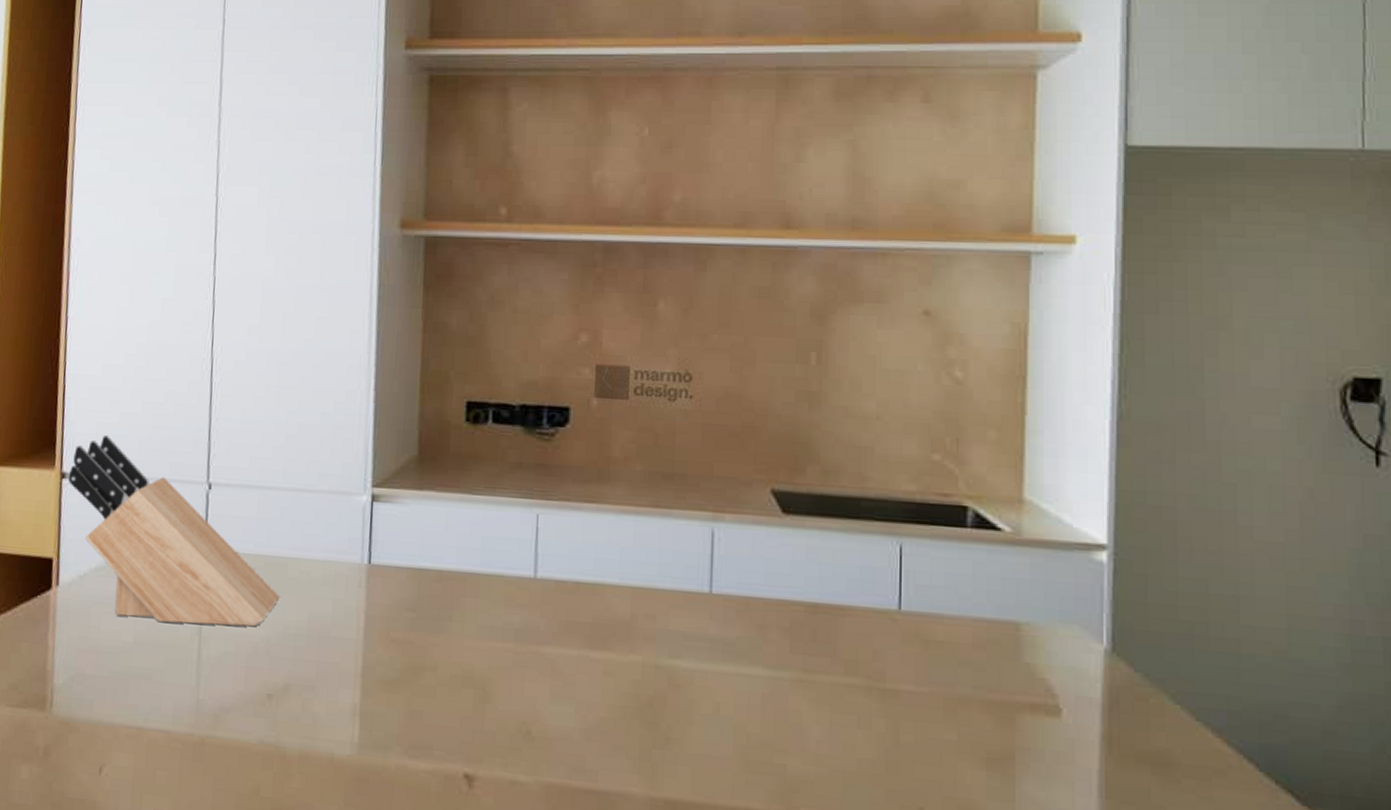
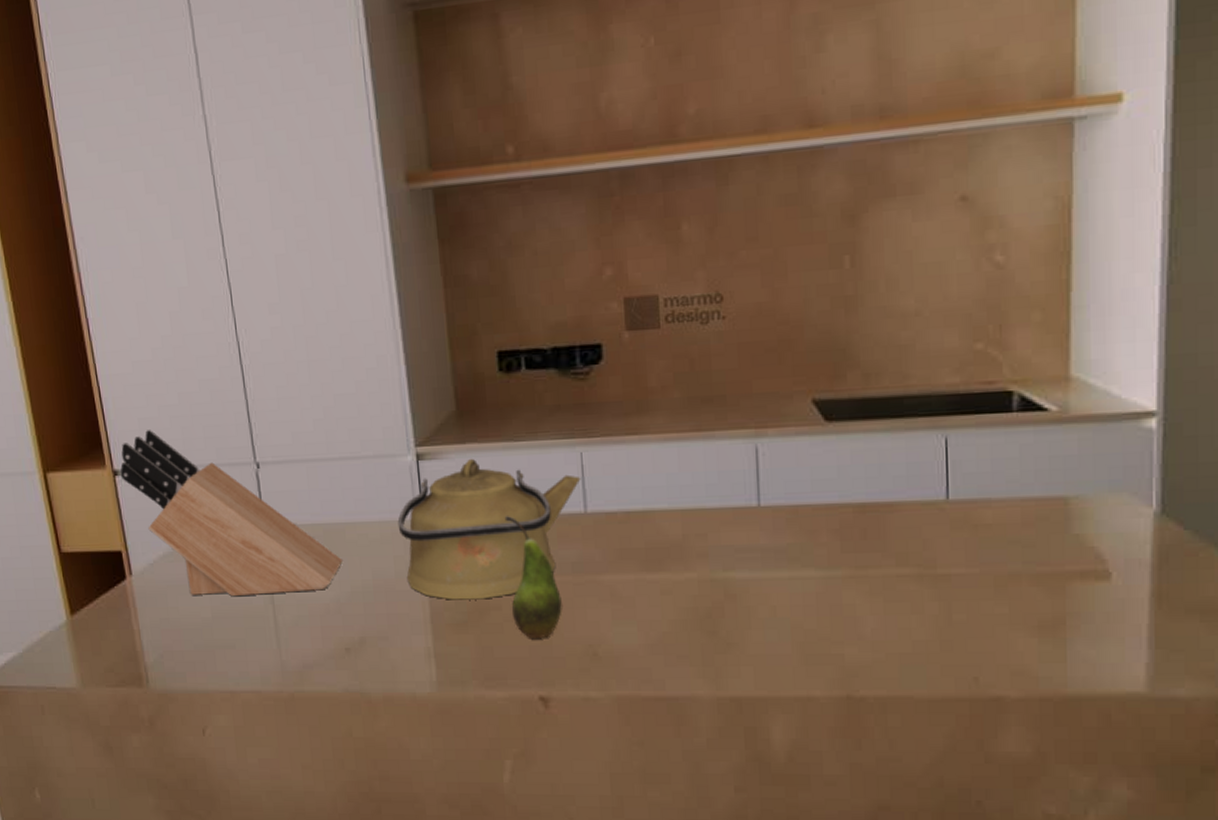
kettle: none [342,506,534,658] -> present [397,458,581,600]
fruit: none [448,571,500,709] -> present [504,516,562,639]

